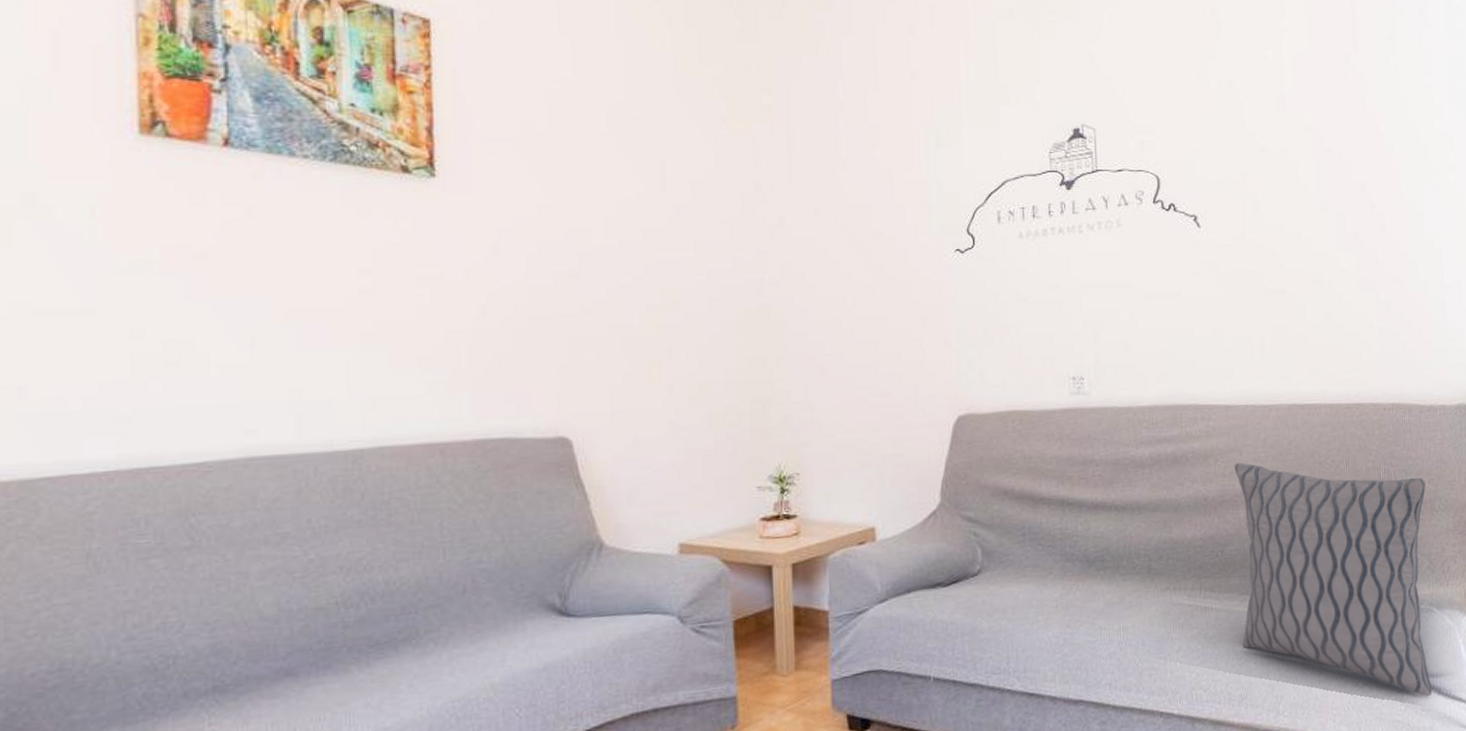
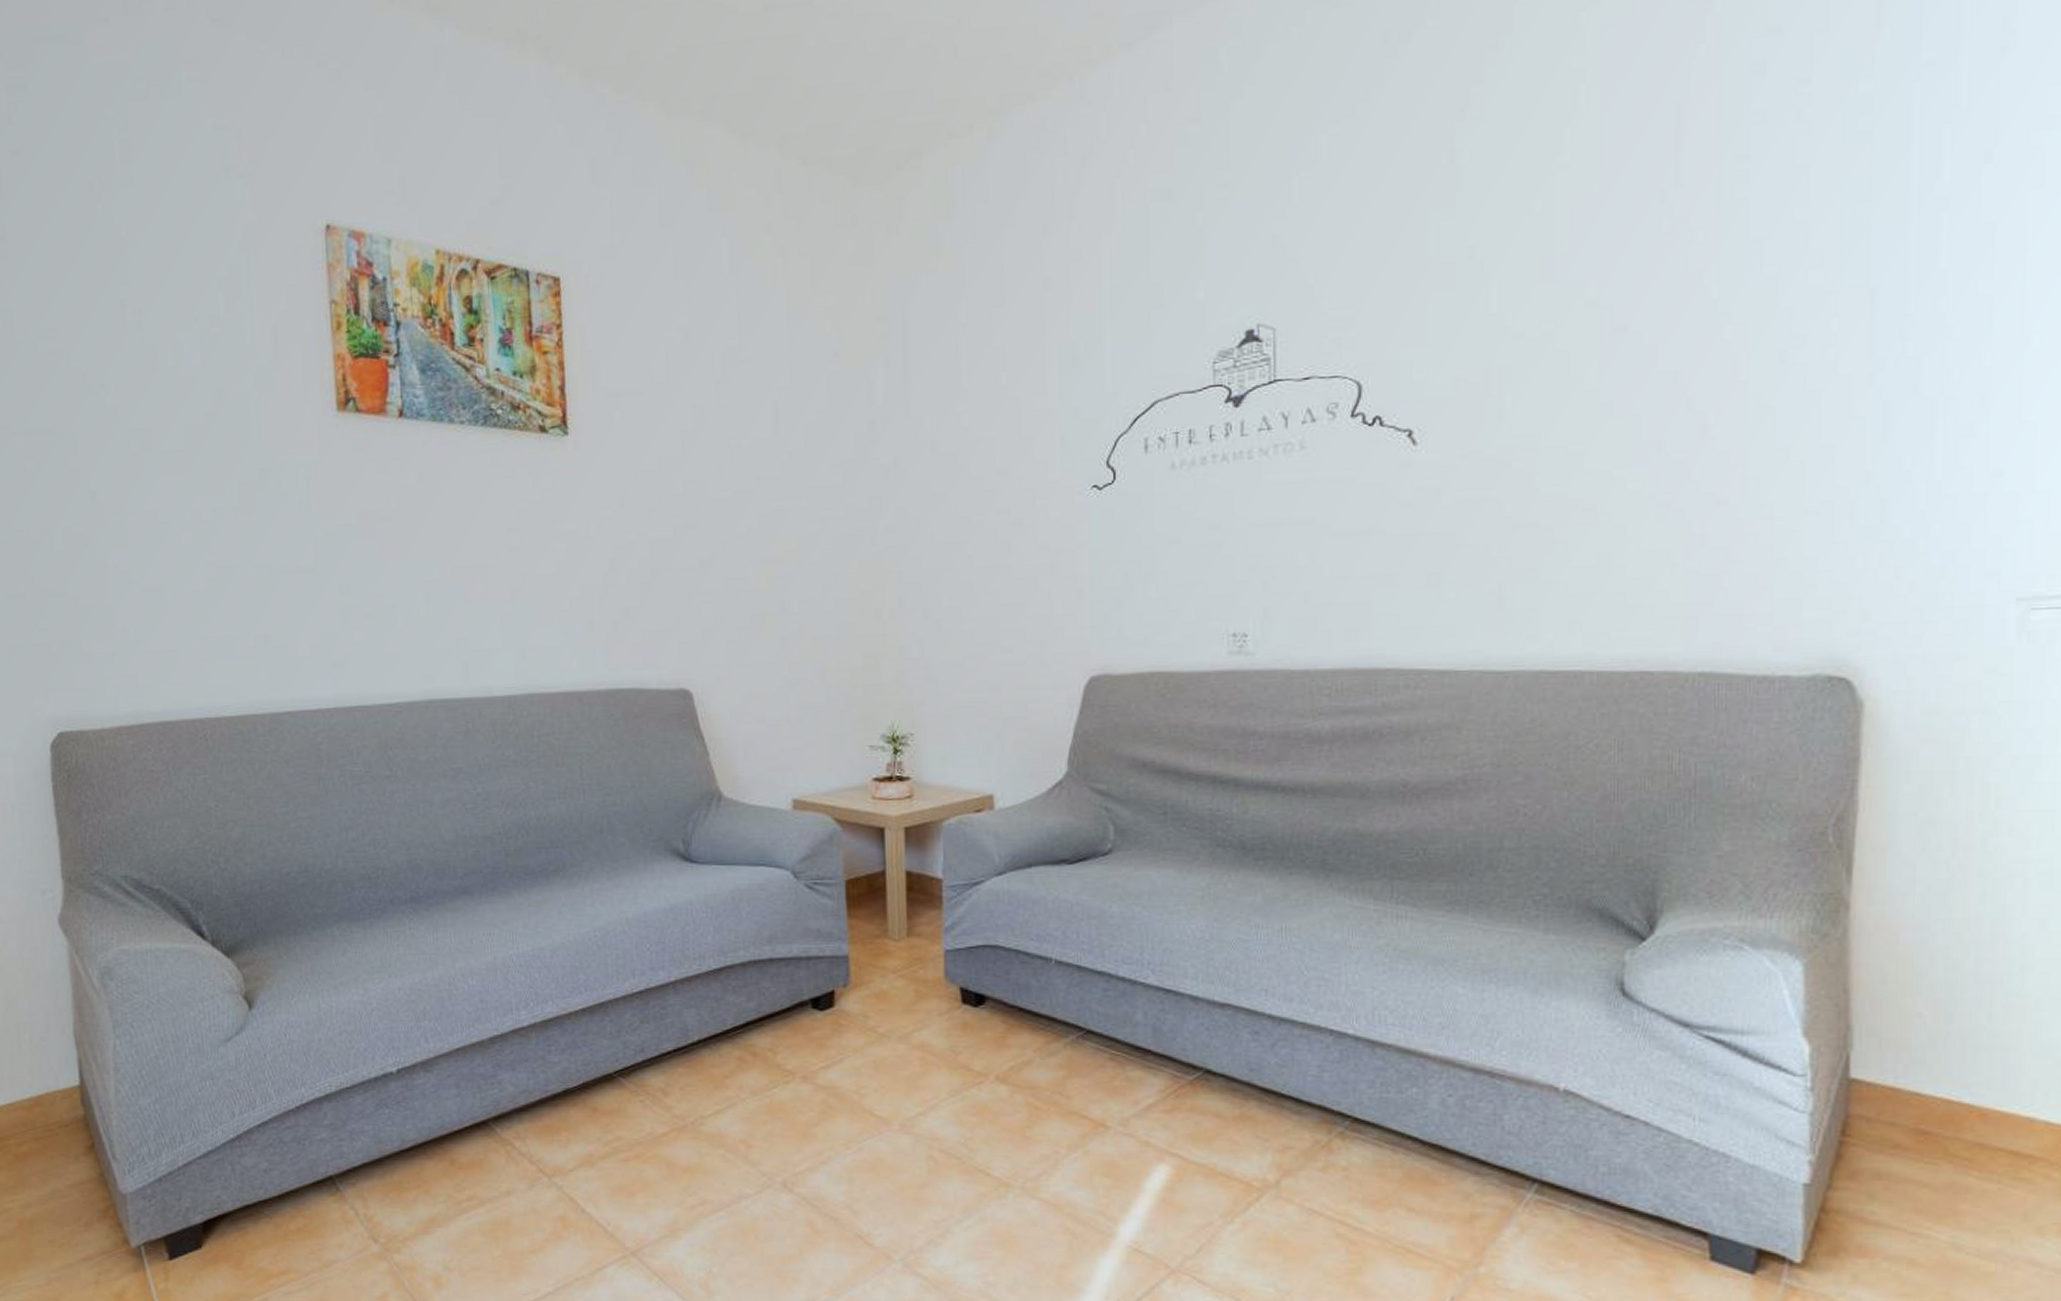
pillow: present [1234,462,1432,697] -> none [1447,742,1746,1058]

